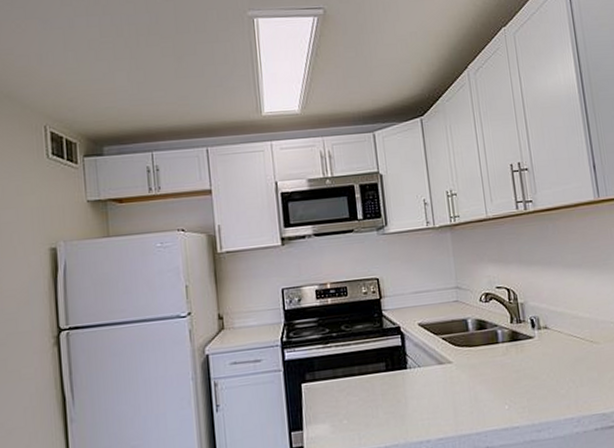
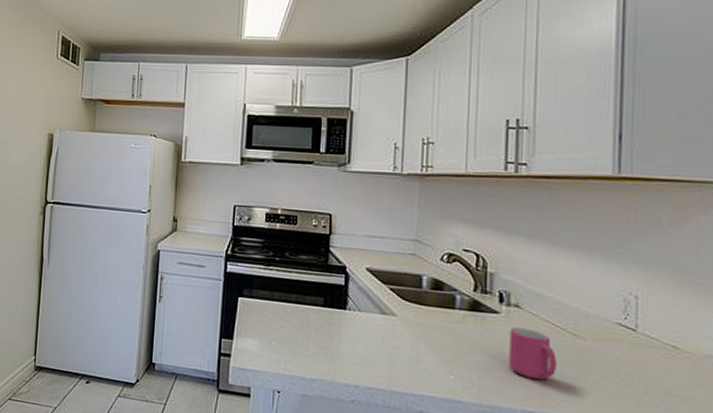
mug: none [544,345,584,389] -> present [509,327,558,380]

